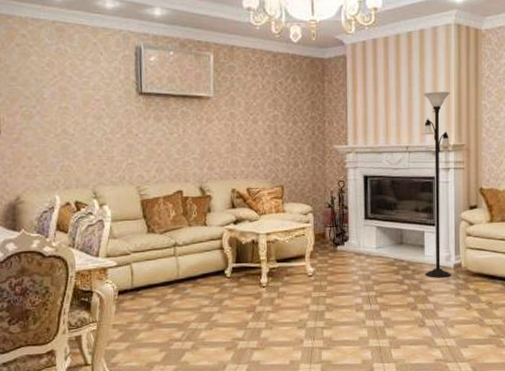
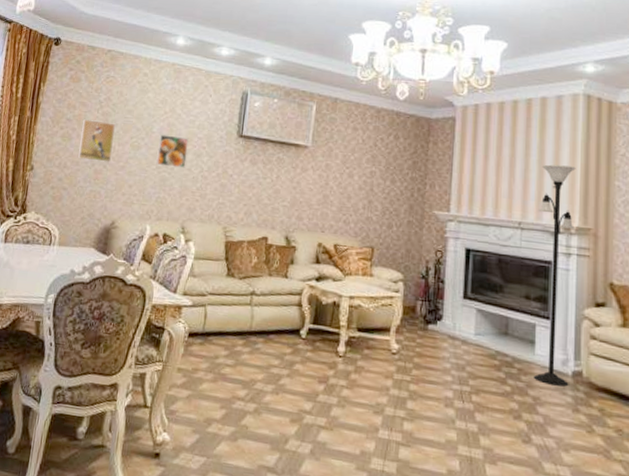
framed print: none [51,100,87,133] -> present [156,134,189,168]

